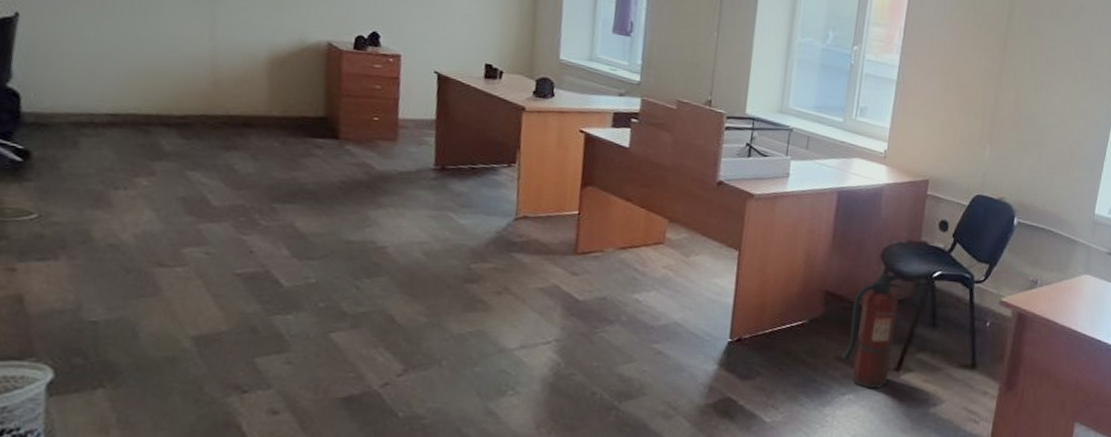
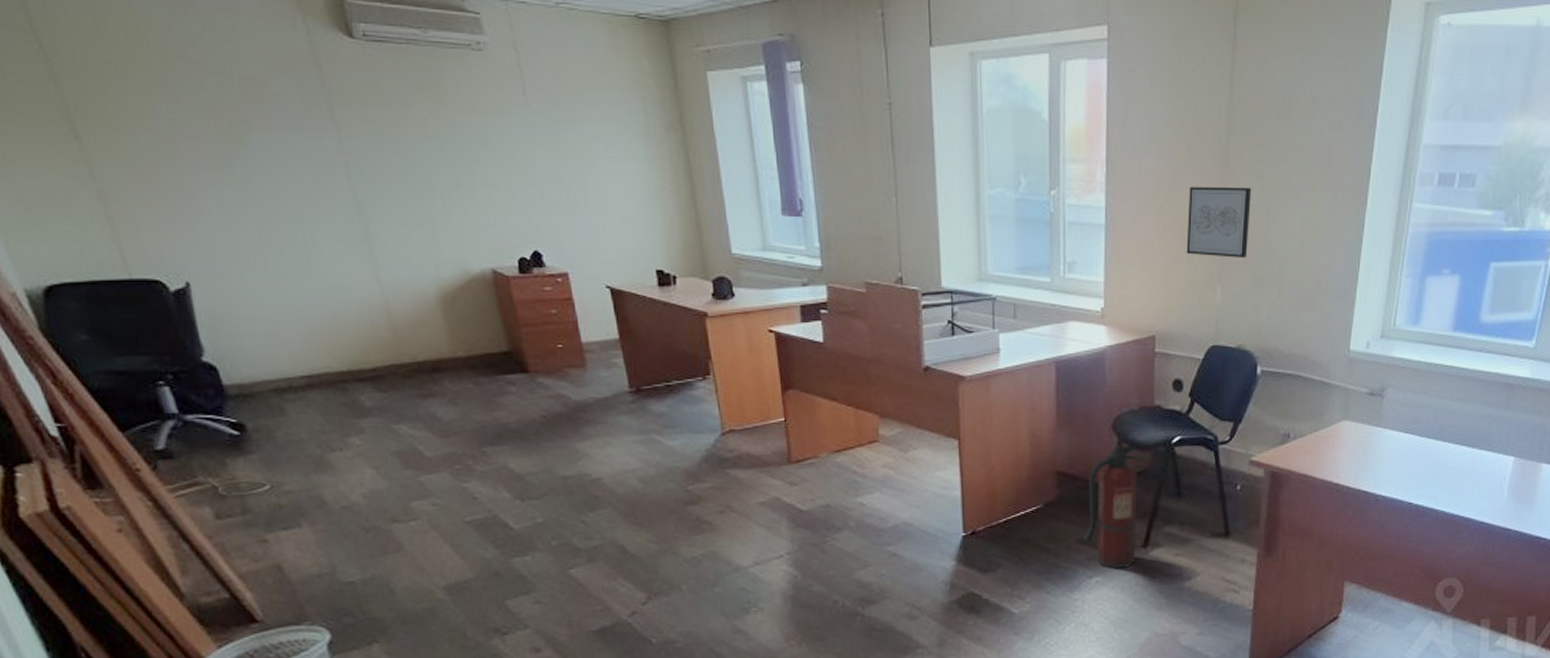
wall art: none [963,59,1024,124] -> present [1186,186,1252,258]

